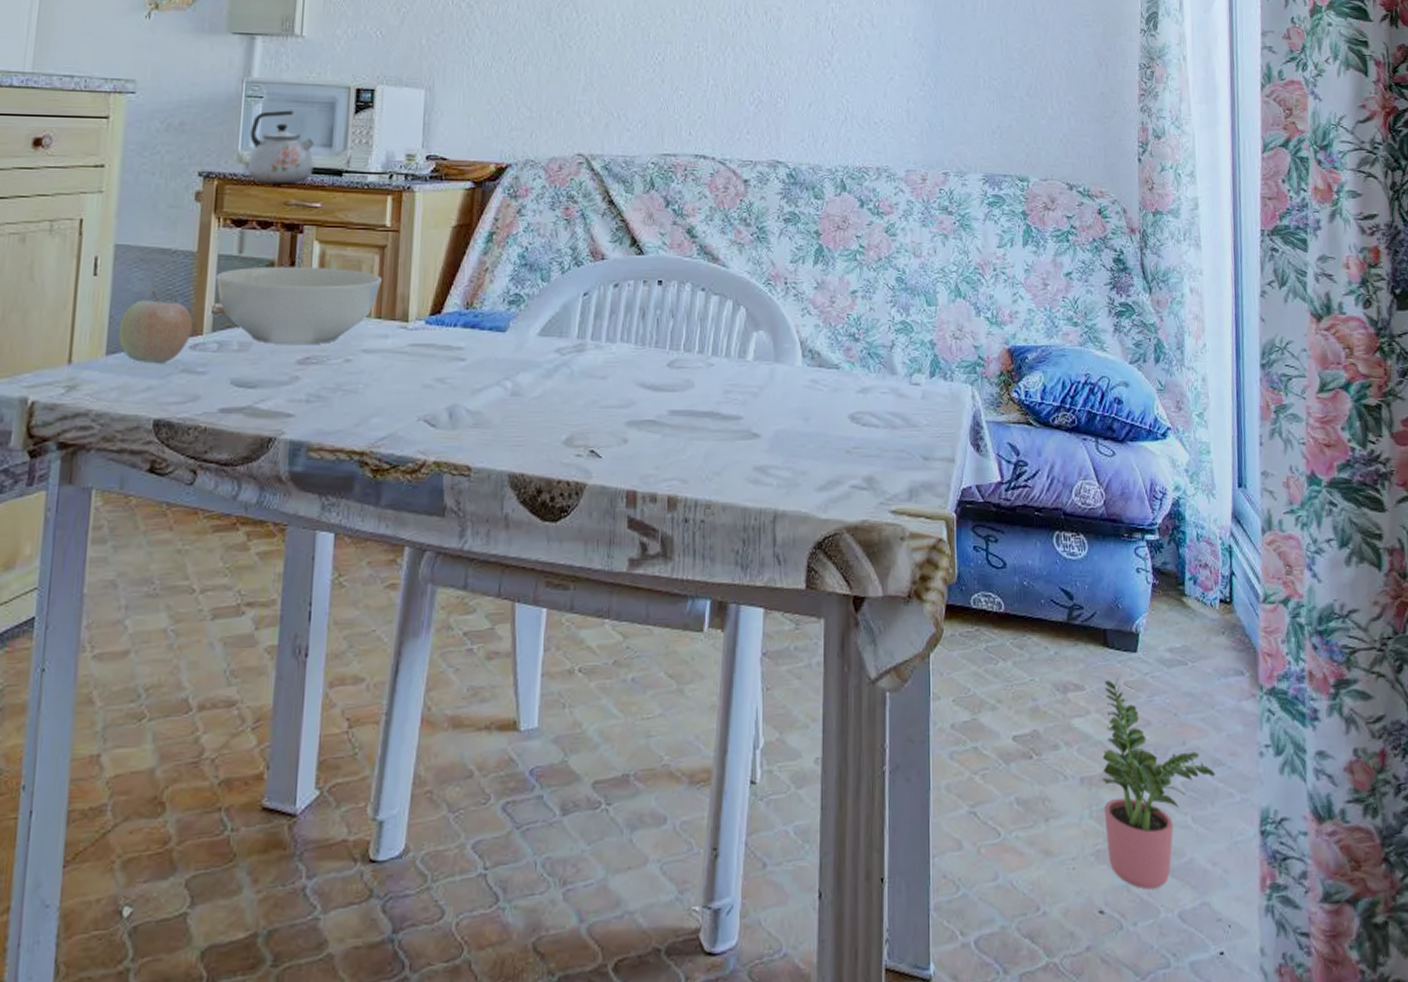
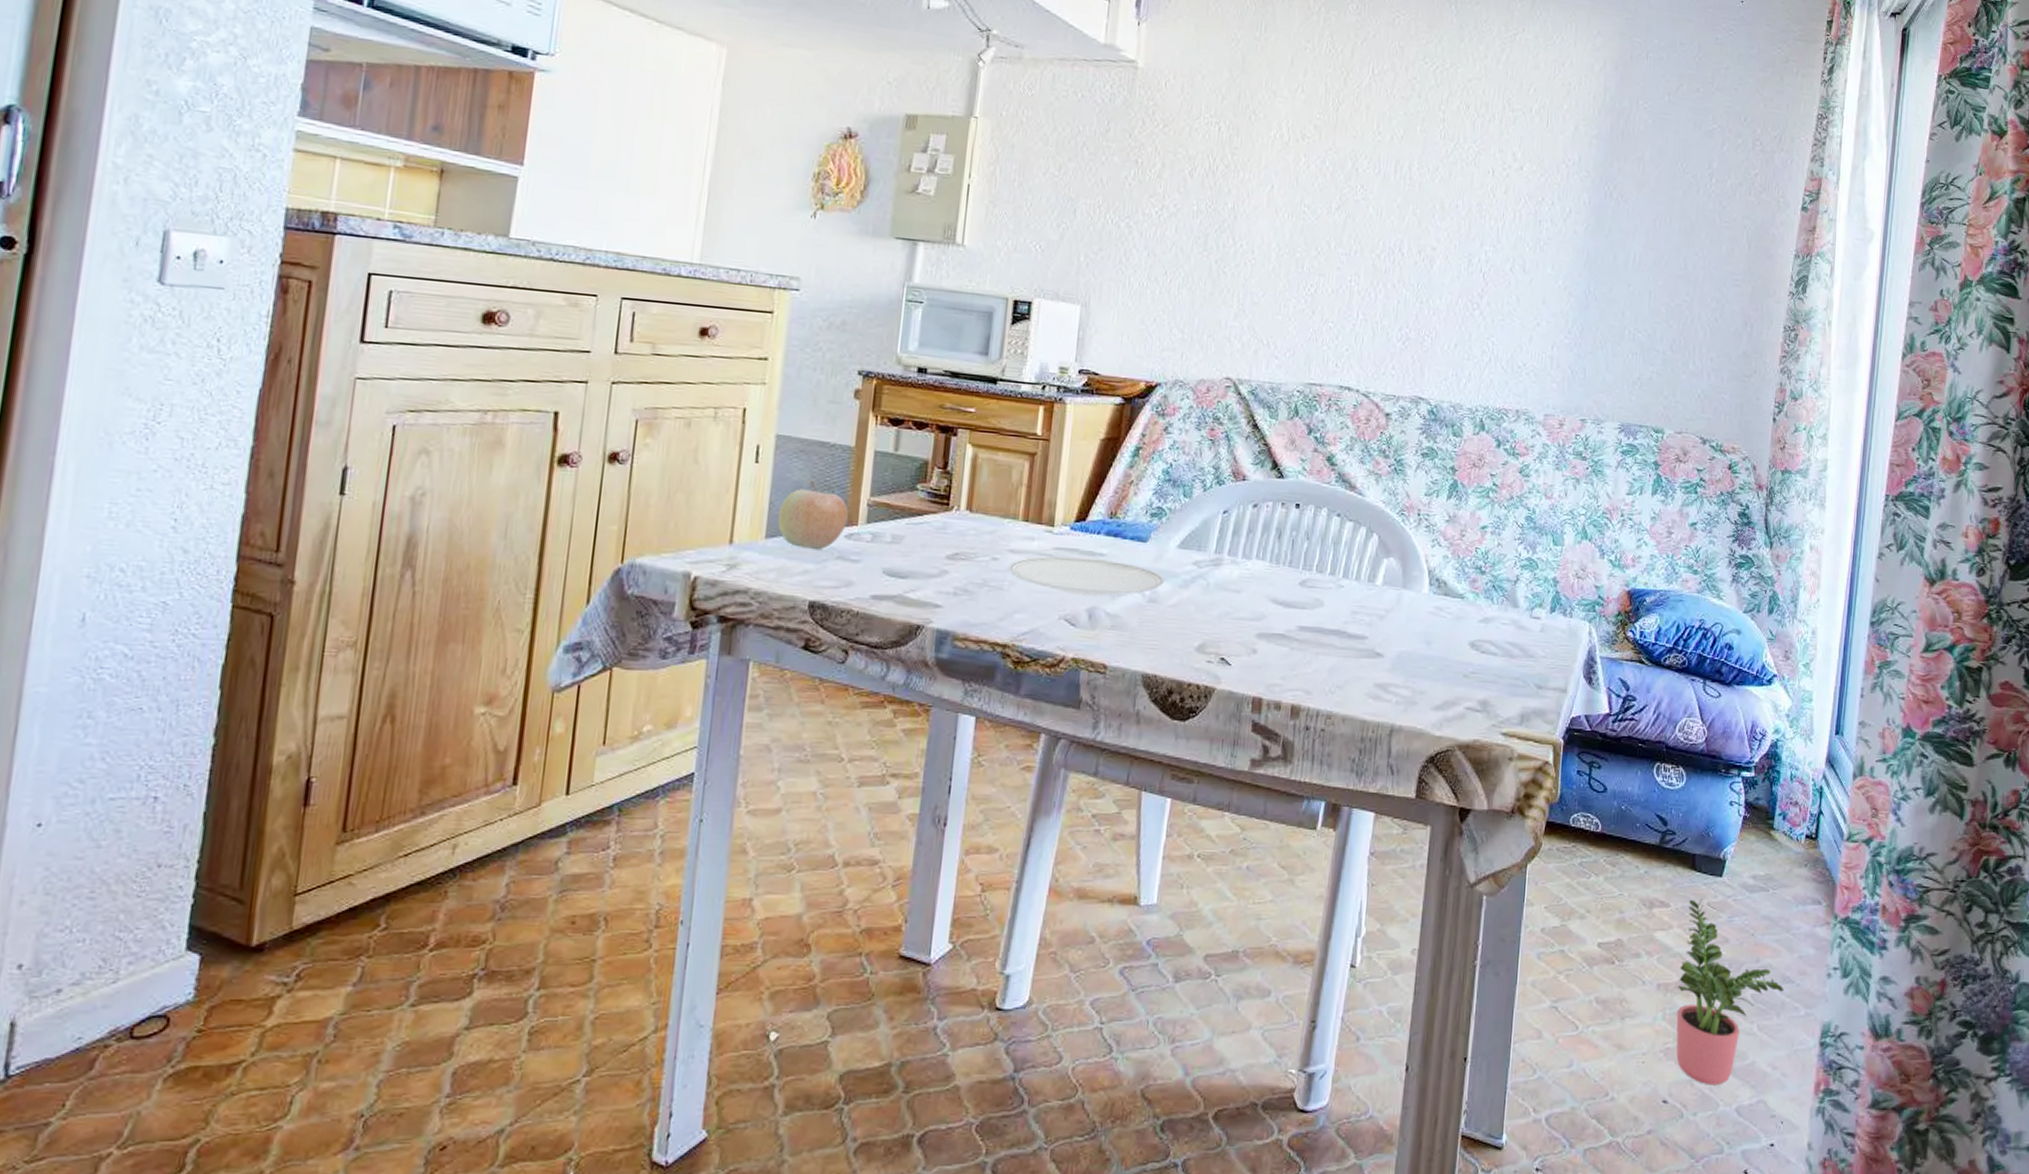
bowl: present [216,266,382,345] -> none [871,465,1031,542]
kettle: present [247,110,315,185] -> none [905,316,972,389]
plate: none [362,353,527,393] -> present [1008,556,1165,596]

